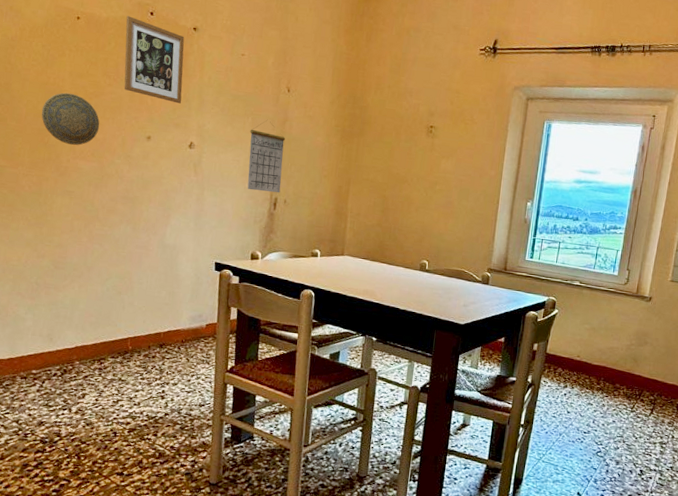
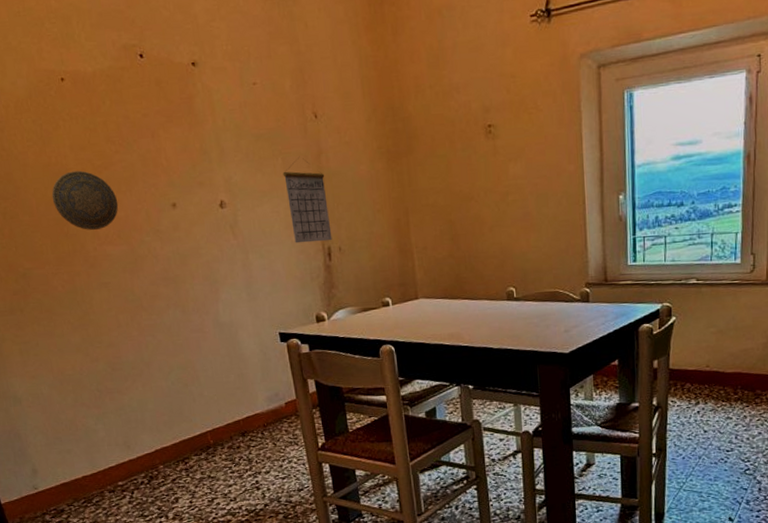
picture frame: present [124,16,185,104] -> none [114,64,200,158]

